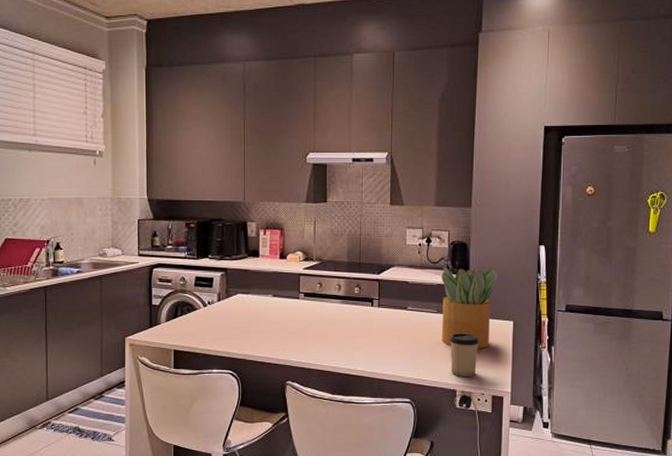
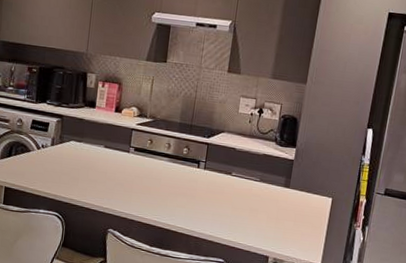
potted plant: present [442,266,499,349] -> none [261,137,325,221]
cup: present [449,333,479,378] -> none [266,203,297,246]

